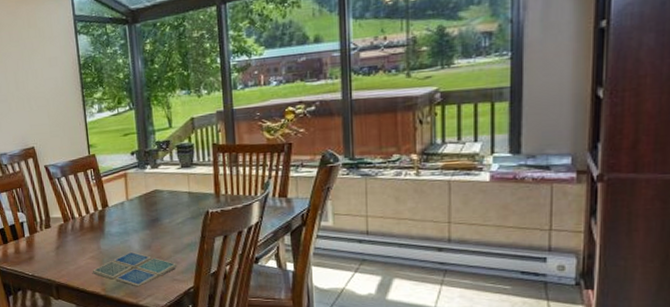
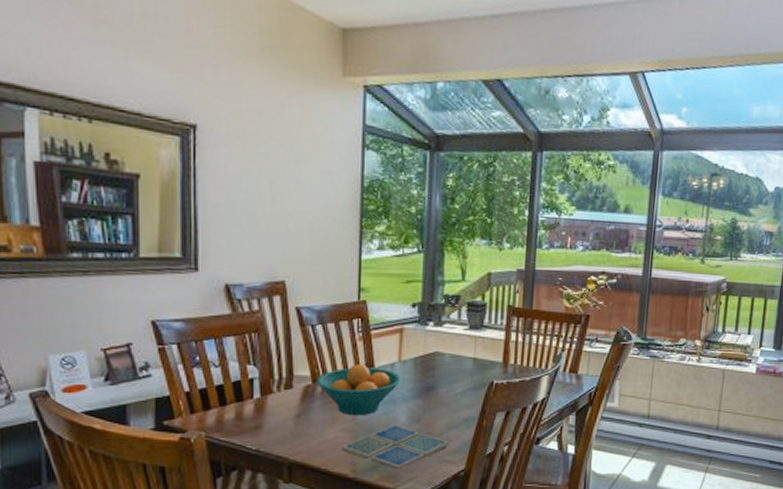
fruit bowl: none [67,205,131,246] -> present [317,364,402,416]

